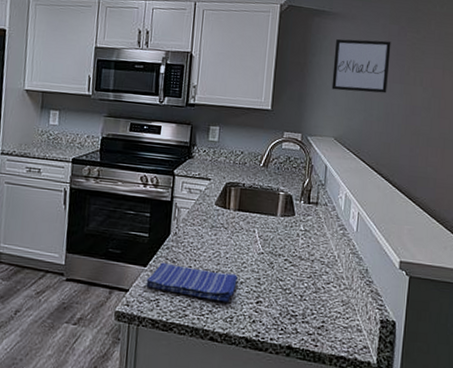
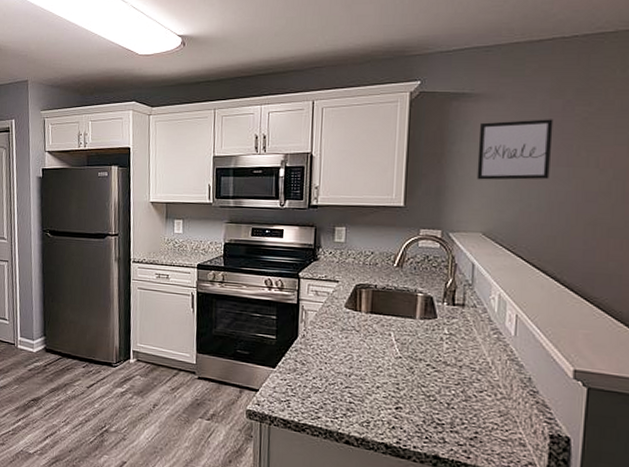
dish towel: present [146,262,238,302] -> none [276,364,373,407]

